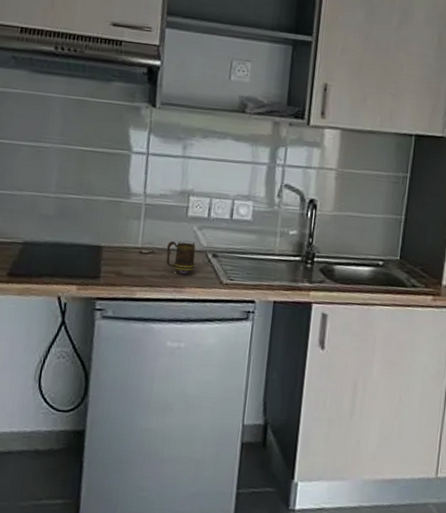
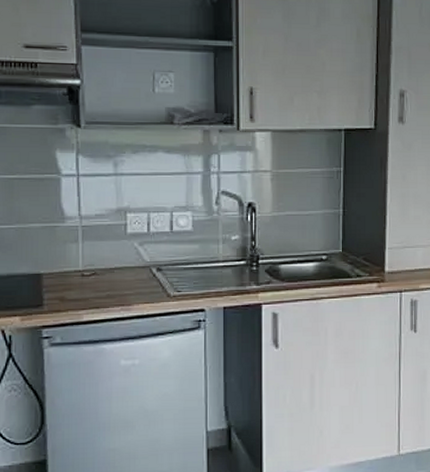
mug: present [165,240,196,275] -> none [109,258,141,292]

